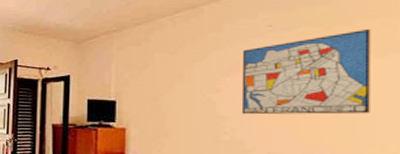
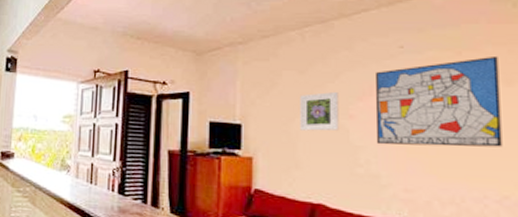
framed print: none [169,70,206,105] -> present [300,92,339,131]

